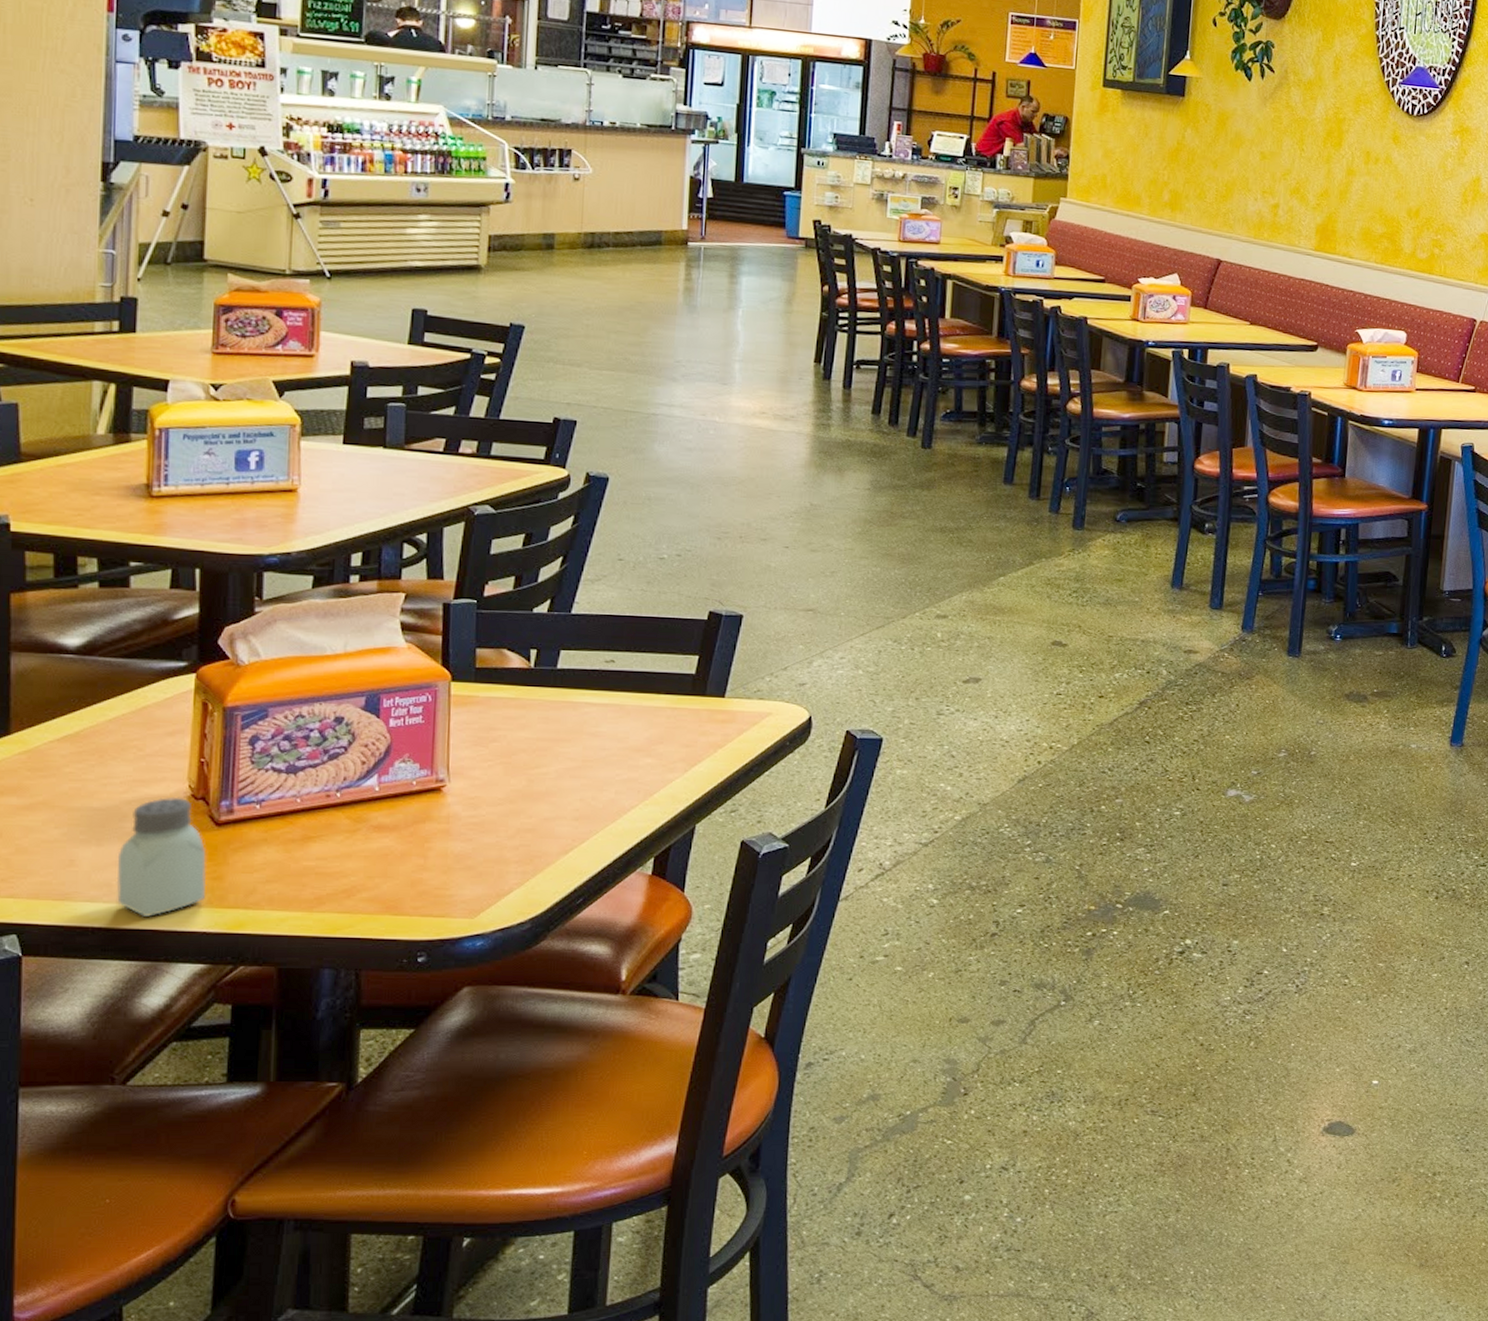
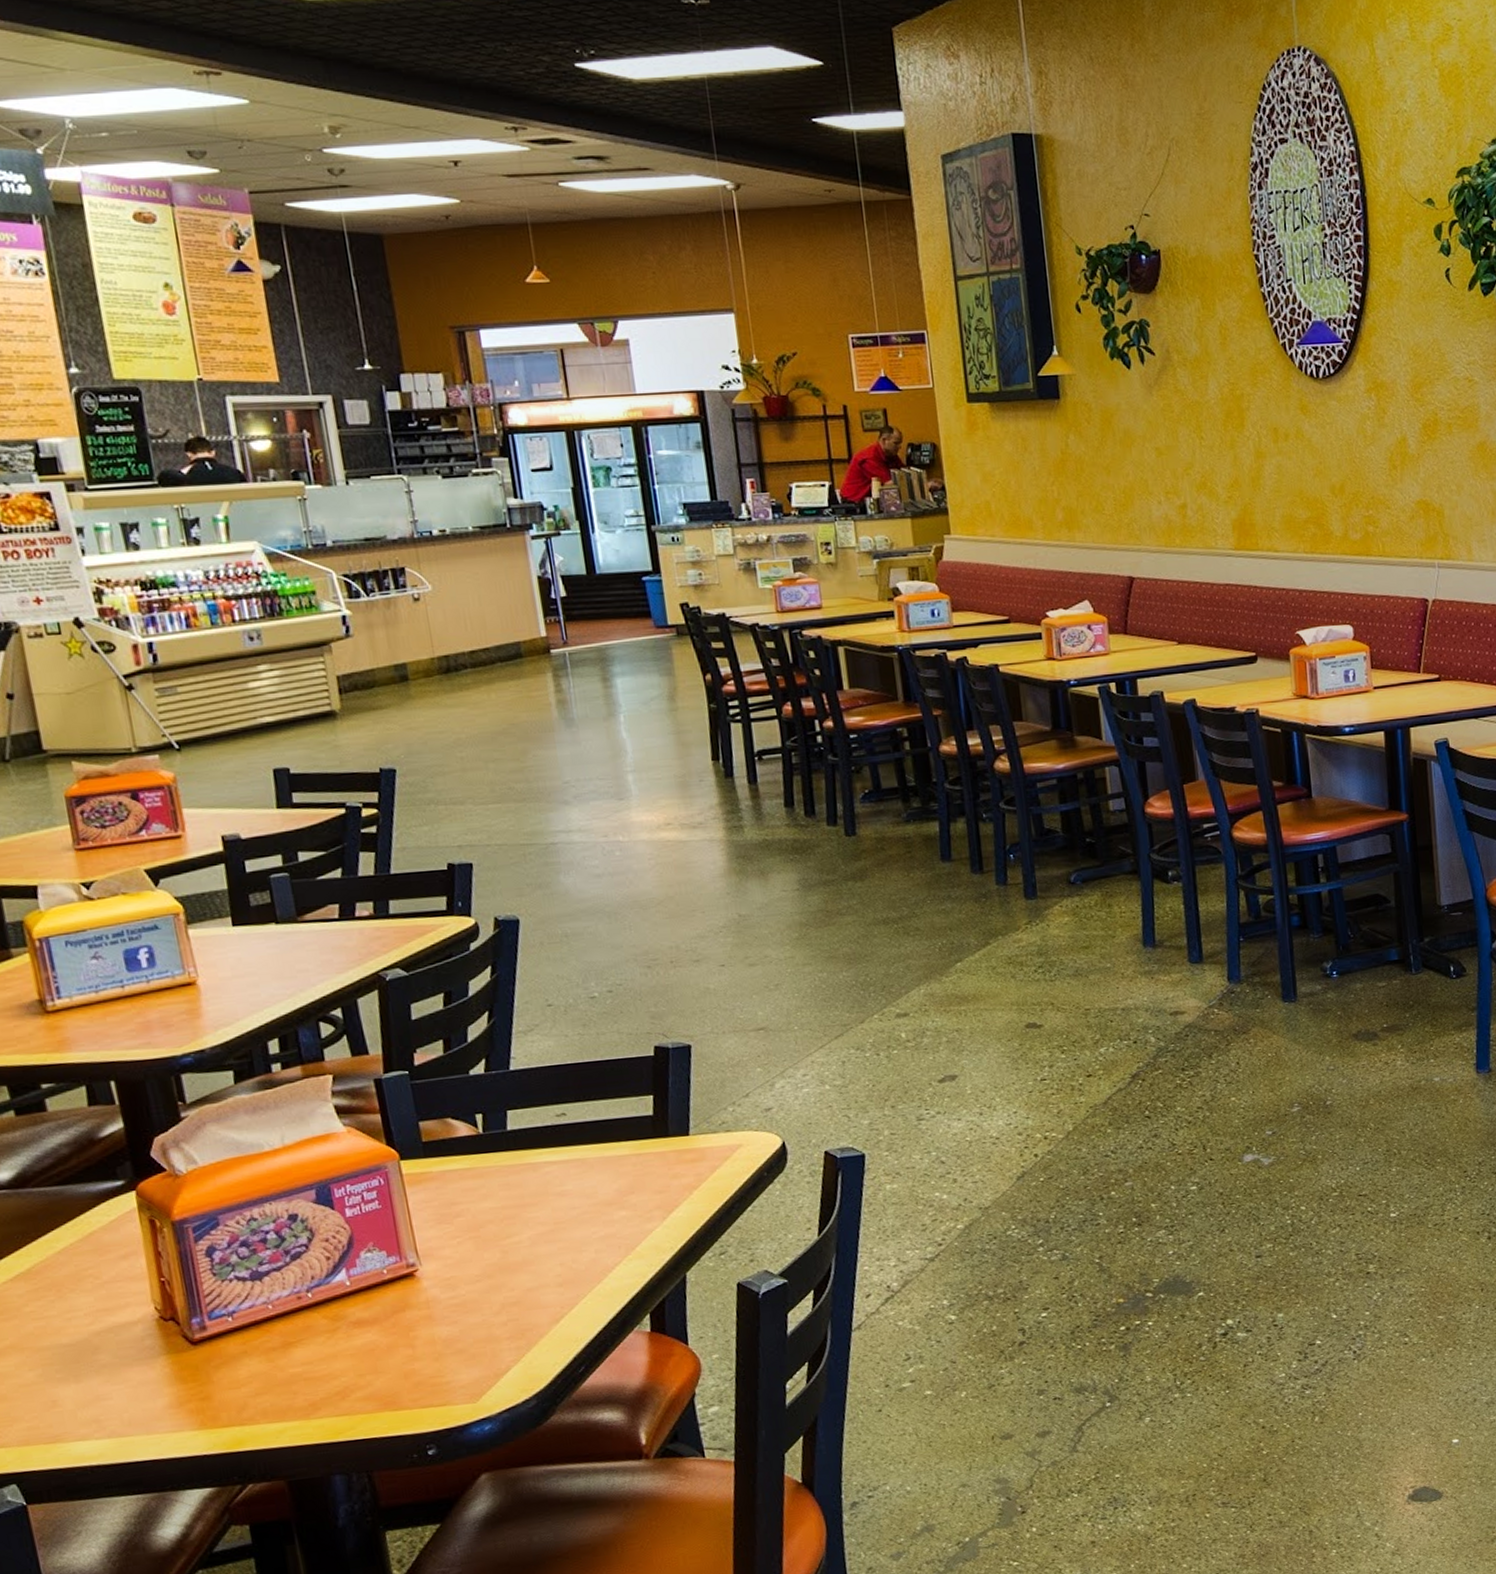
saltshaker: present [116,797,207,917] -> none [99,1320,198,1448]

